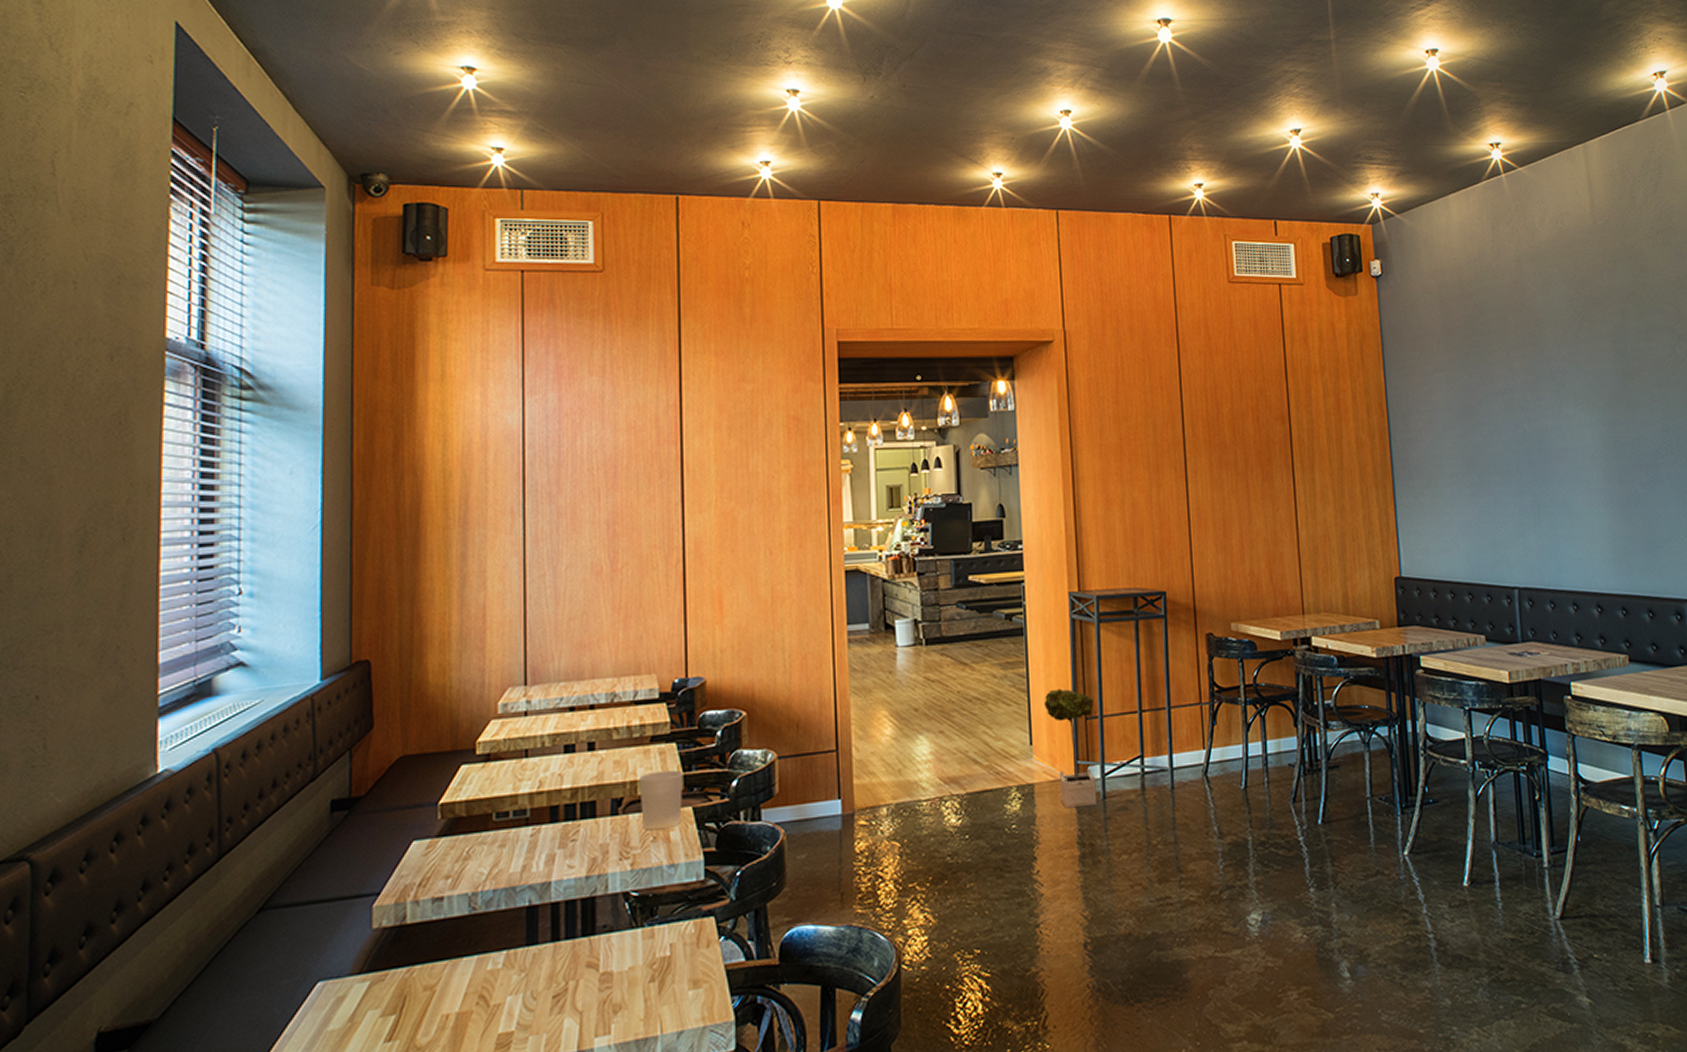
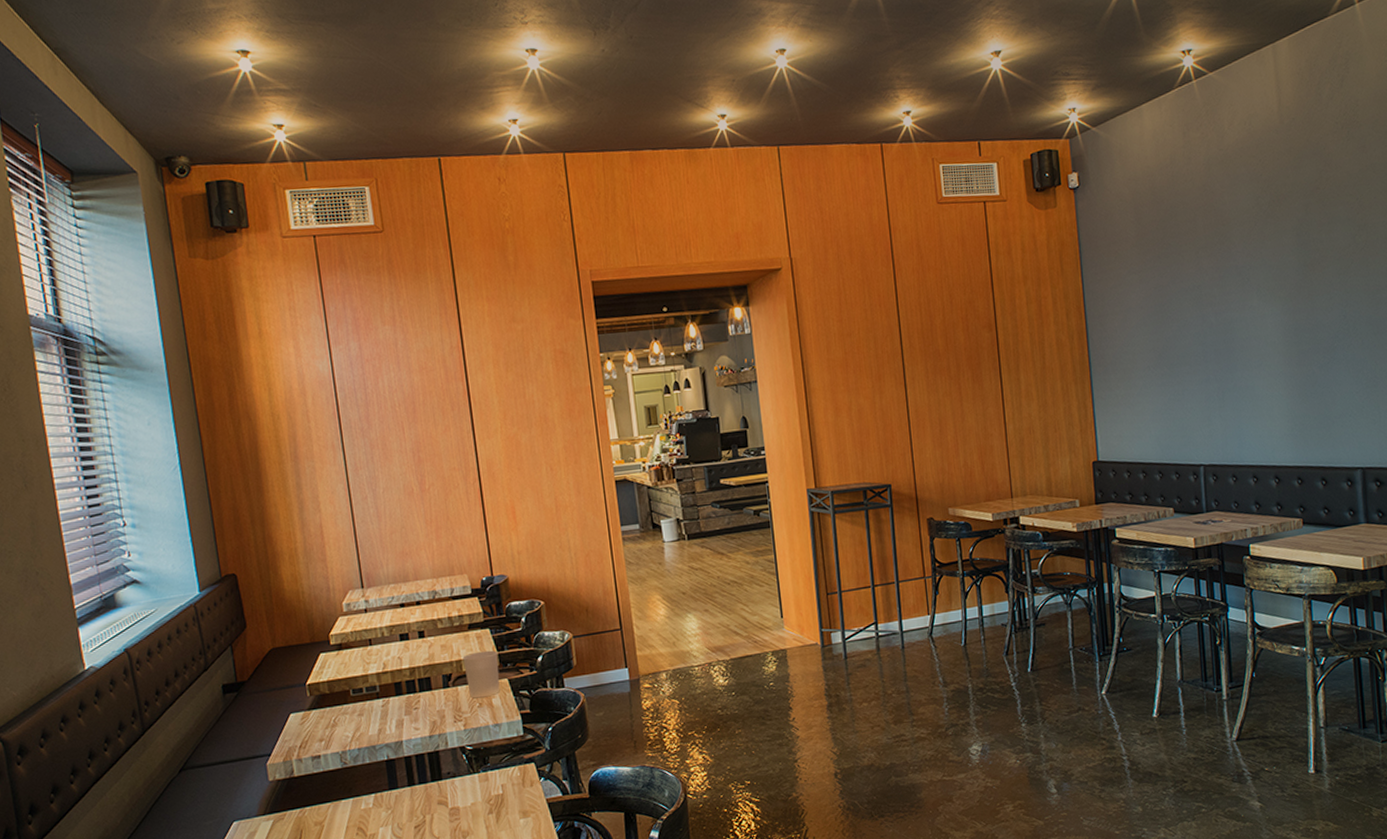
potted tree: present [1044,688,1098,807] -> none [791,570,841,667]

